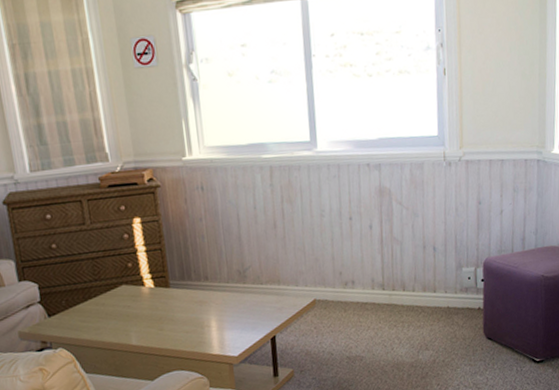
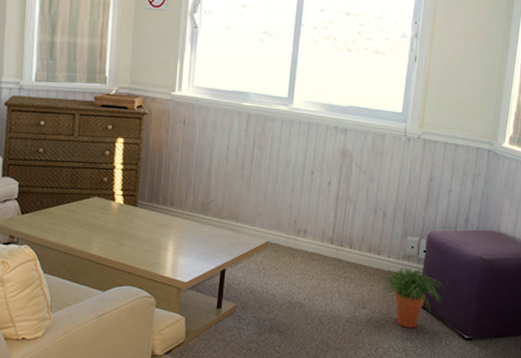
potted plant: none [440,300,508,362] -> present [380,267,444,328]

